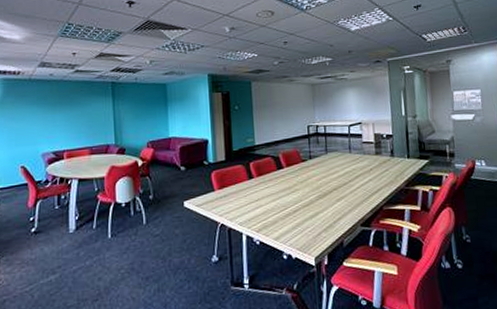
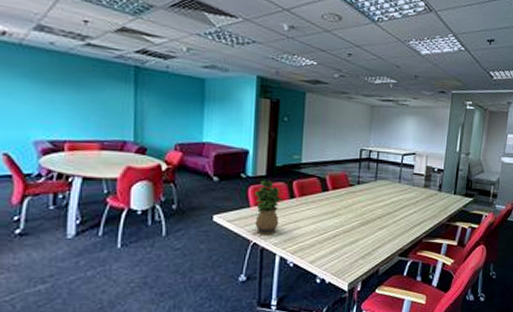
potted plant: none [217,164,243,216] -> present [255,180,283,235]

